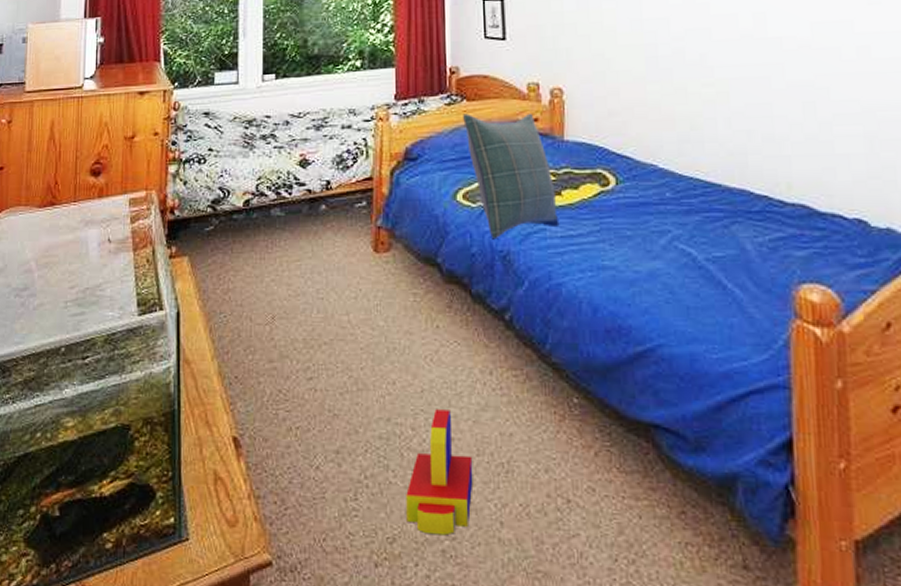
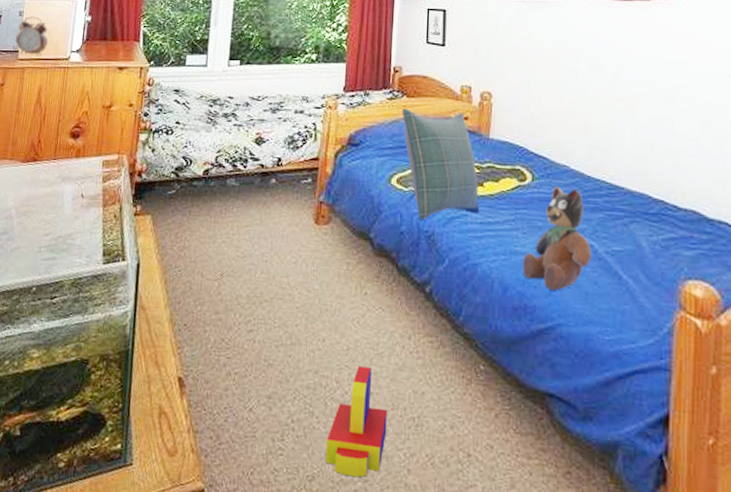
alarm clock: none [21,42,57,87] -> present [15,16,48,56]
stuffed animal: none [612,189,691,307] -> present [522,187,592,291]

